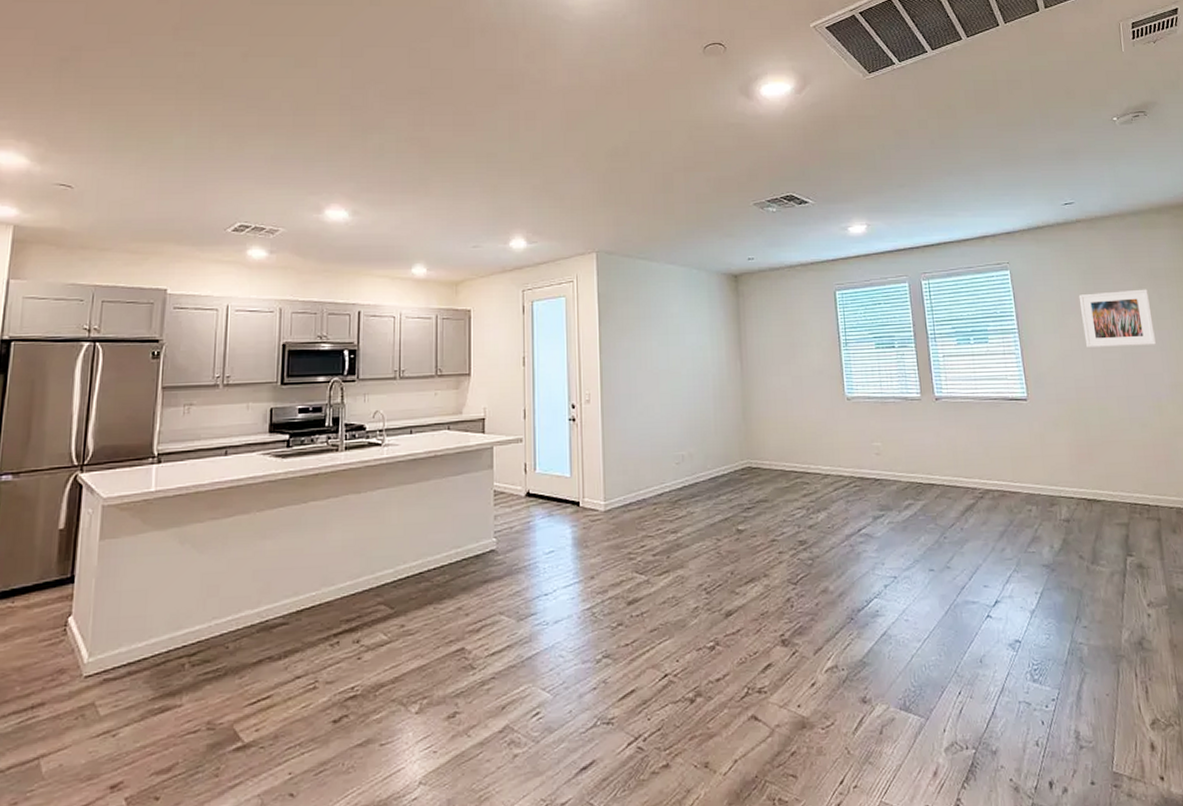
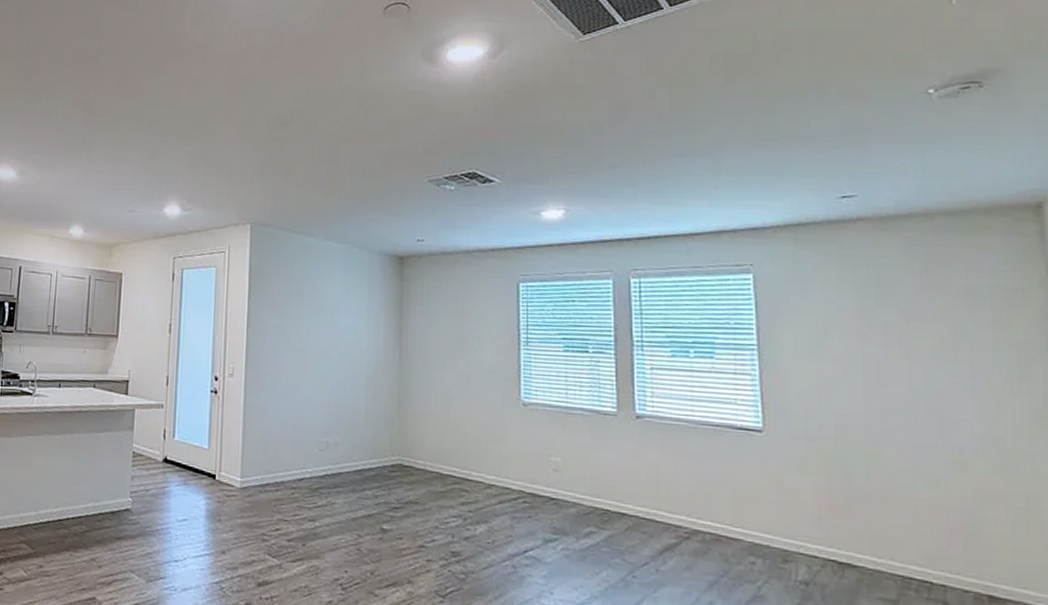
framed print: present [1078,289,1157,347] -> none [851,310,967,383]

